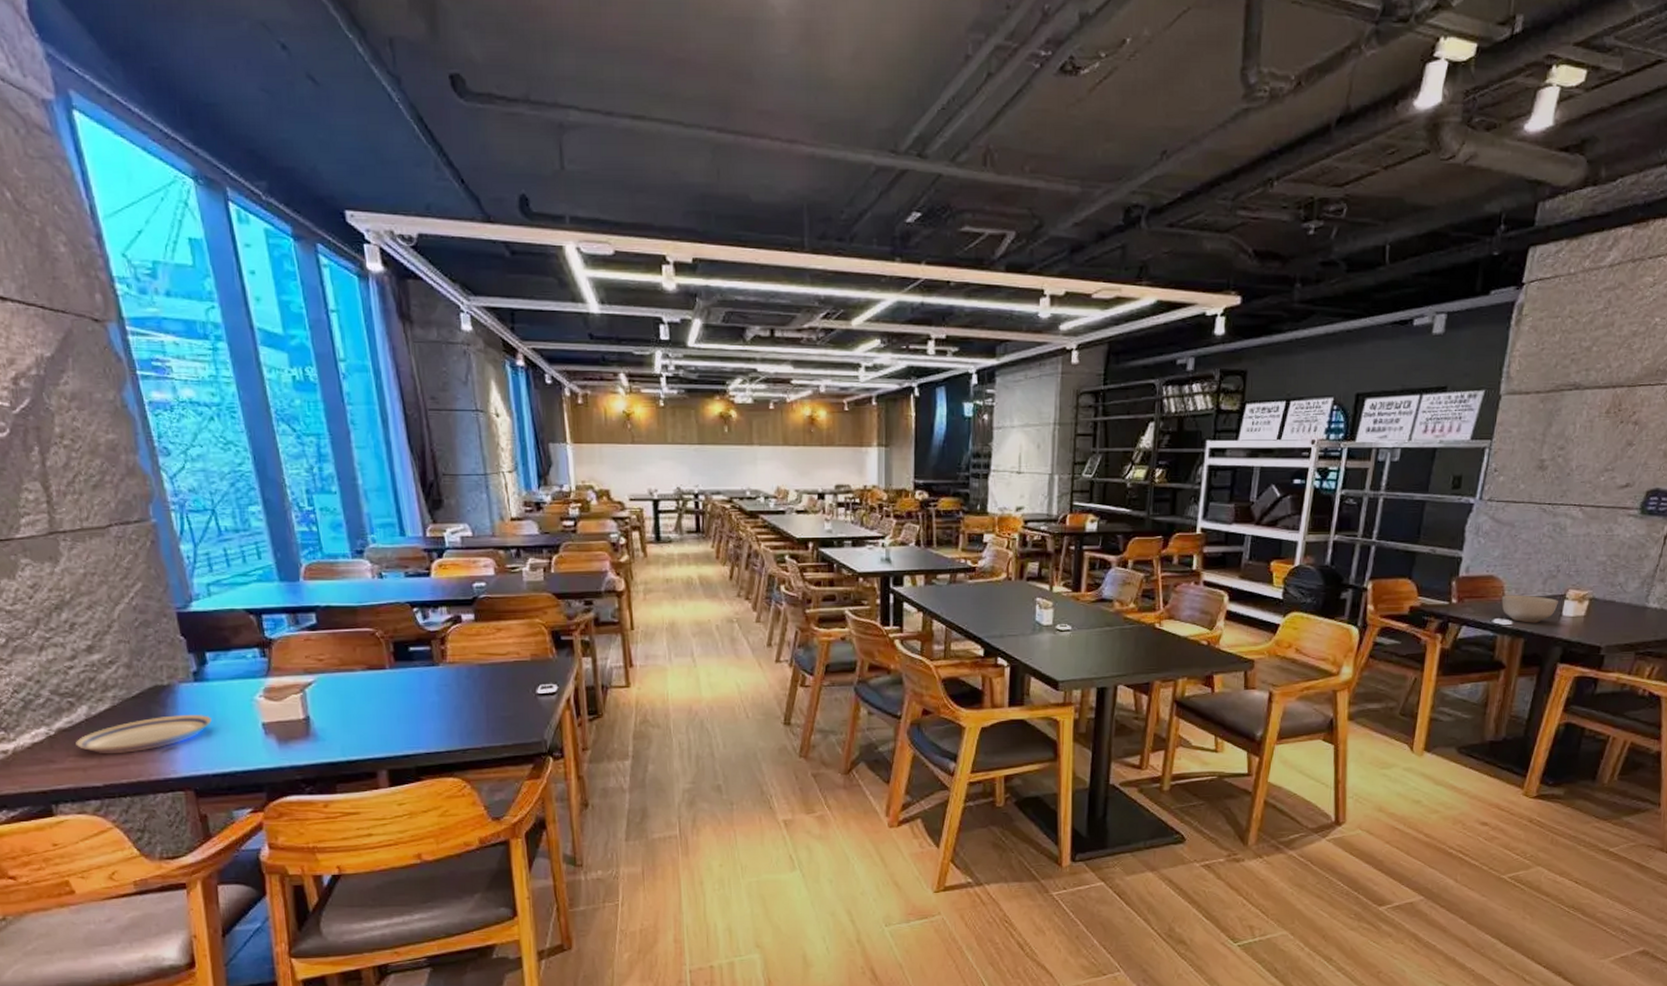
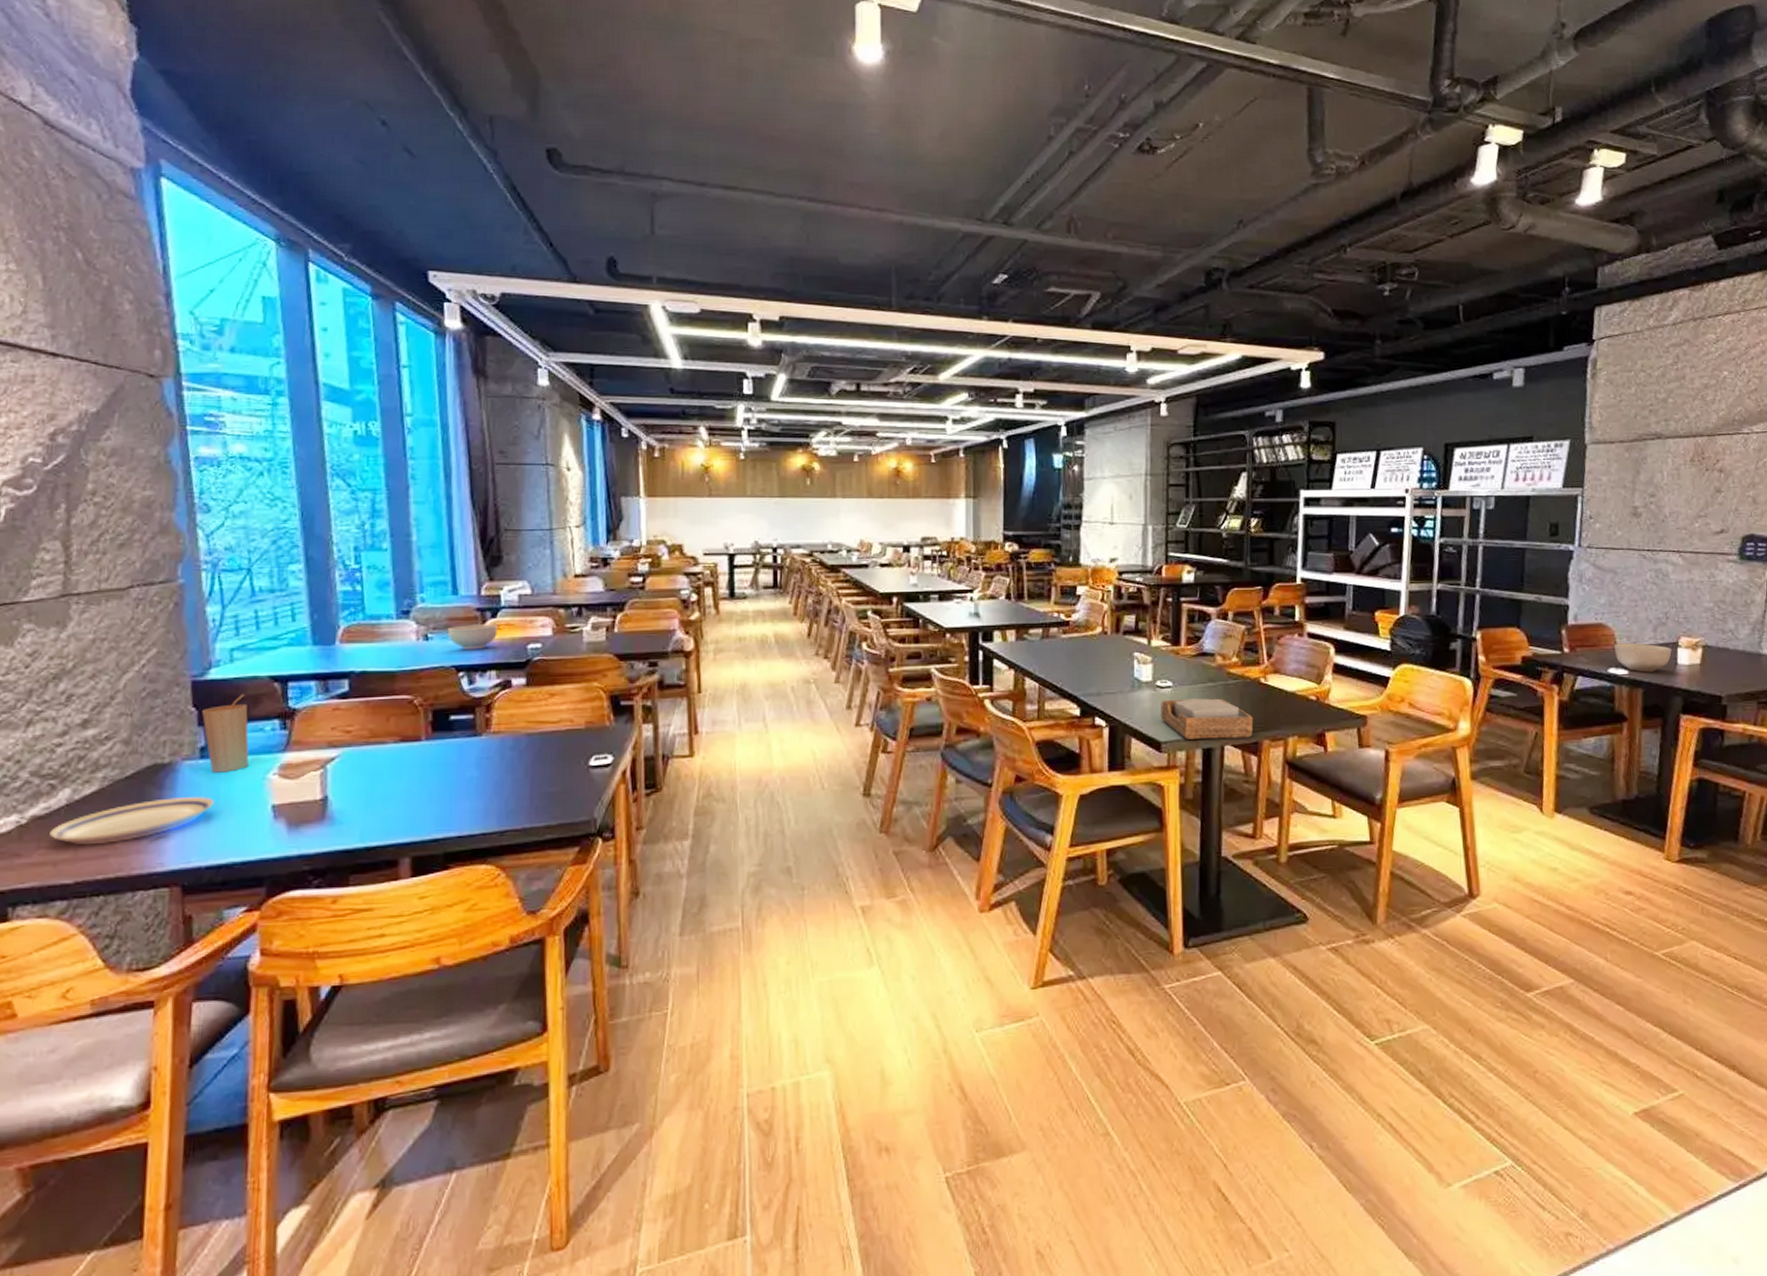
cup: none [190,624,237,694] -> present [202,693,249,773]
soup bowl: none [399,564,445,588] -> present [447,624,499,650]
napkin holder: none [1058,641,1146,679] -> present [1160,698,1254,739]

